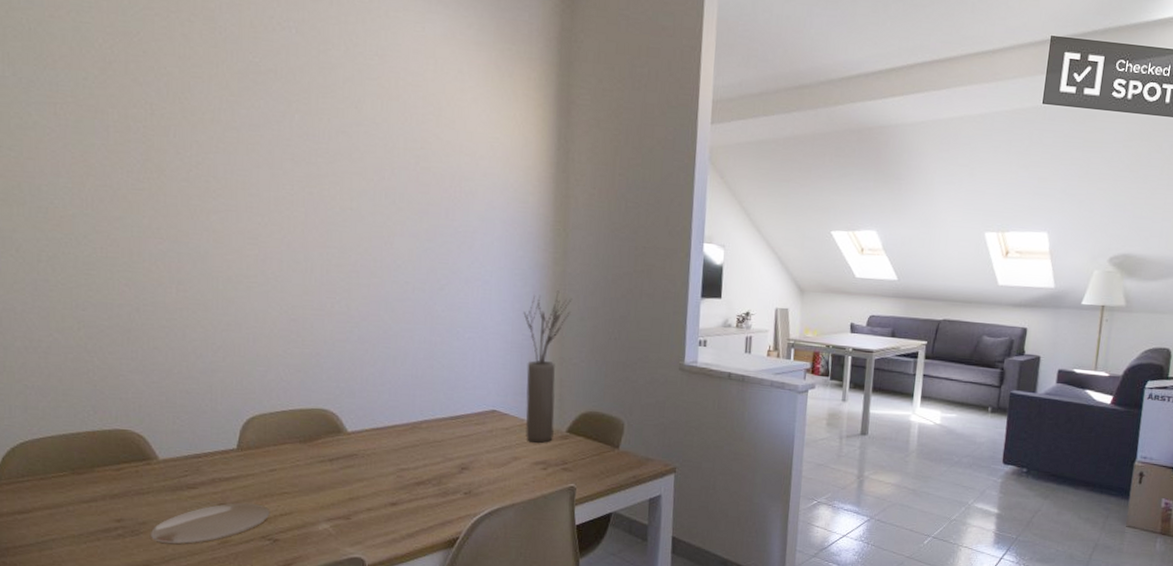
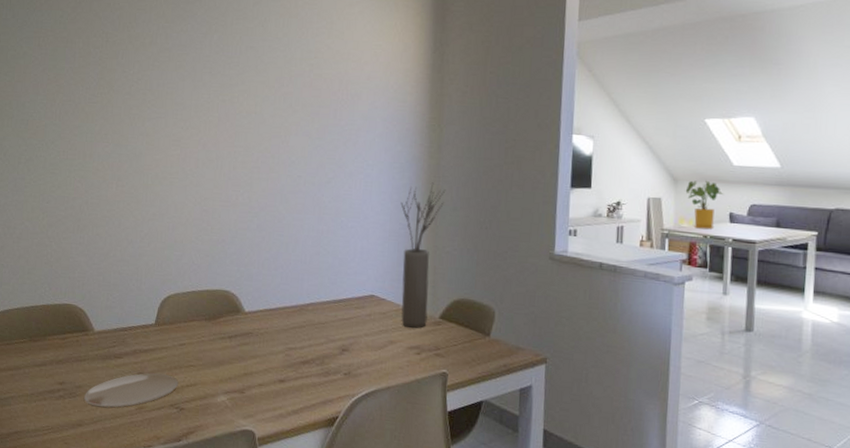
house plant: none [811,291,846,340] -> present [685,180,724,230]

